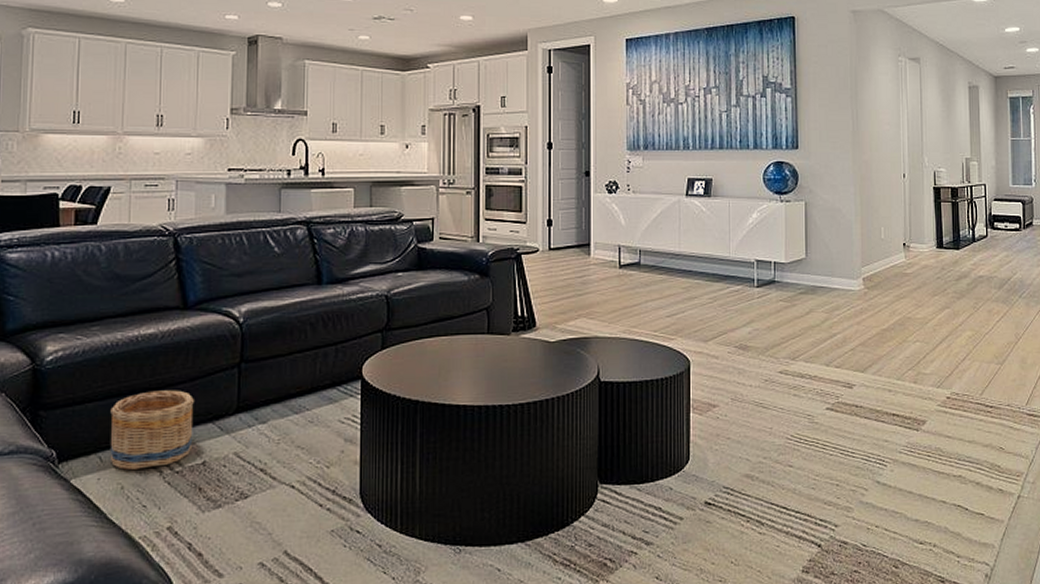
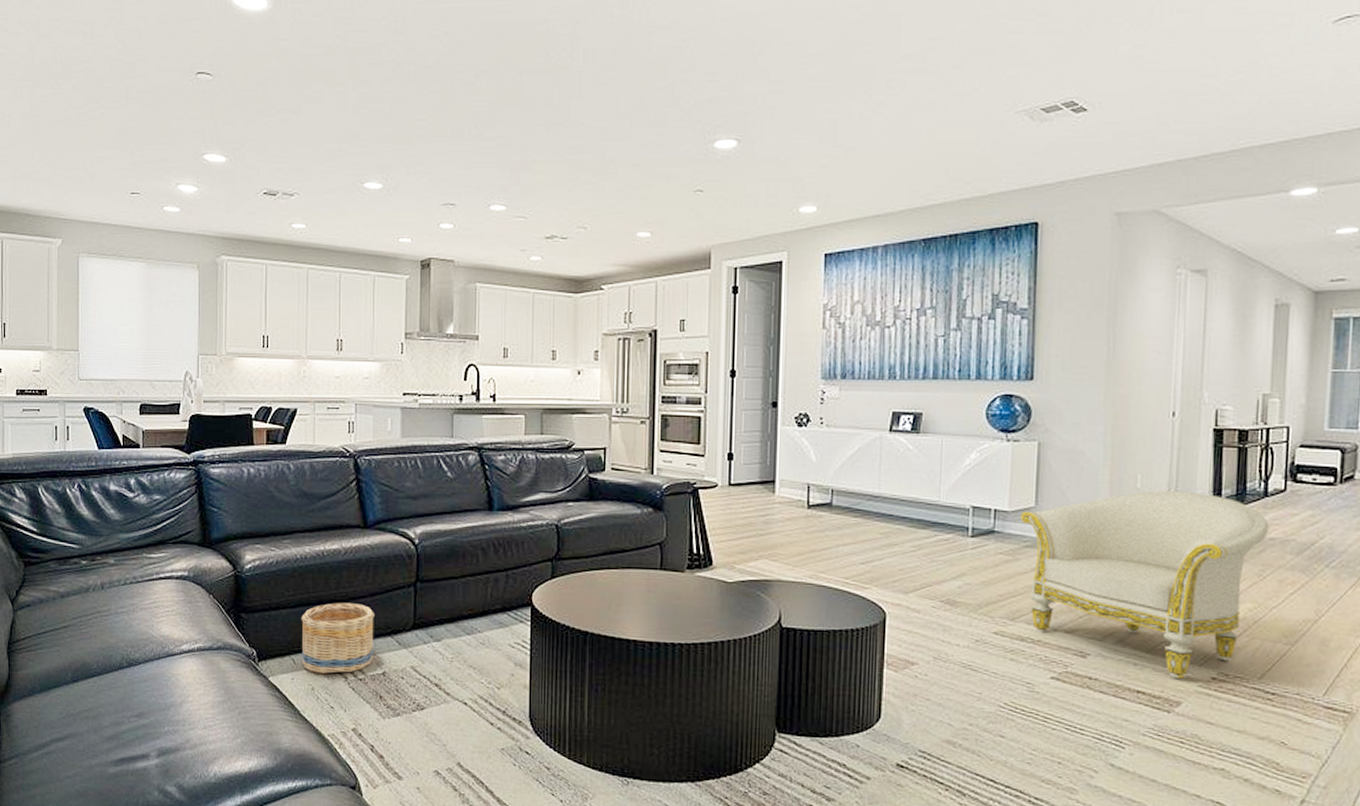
armchair: none [795,240,978,400] -> present [1021,491,1270,678]

